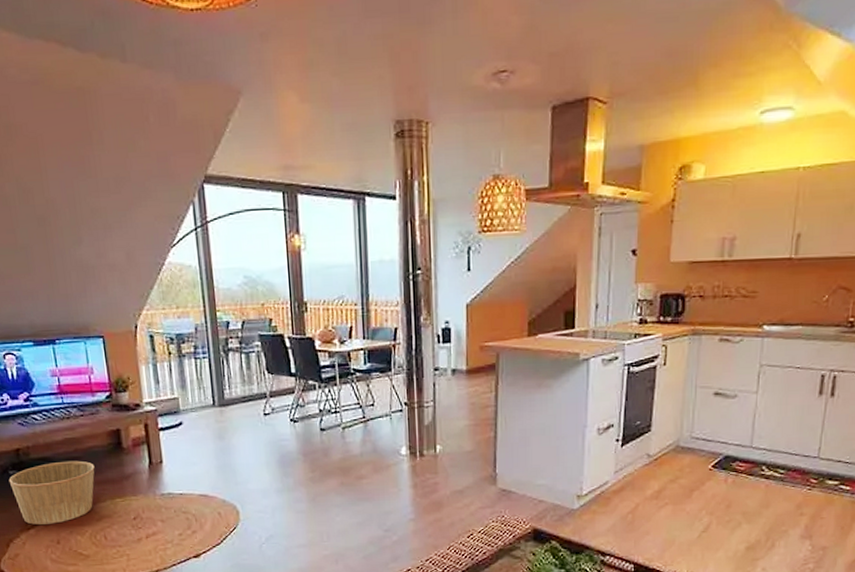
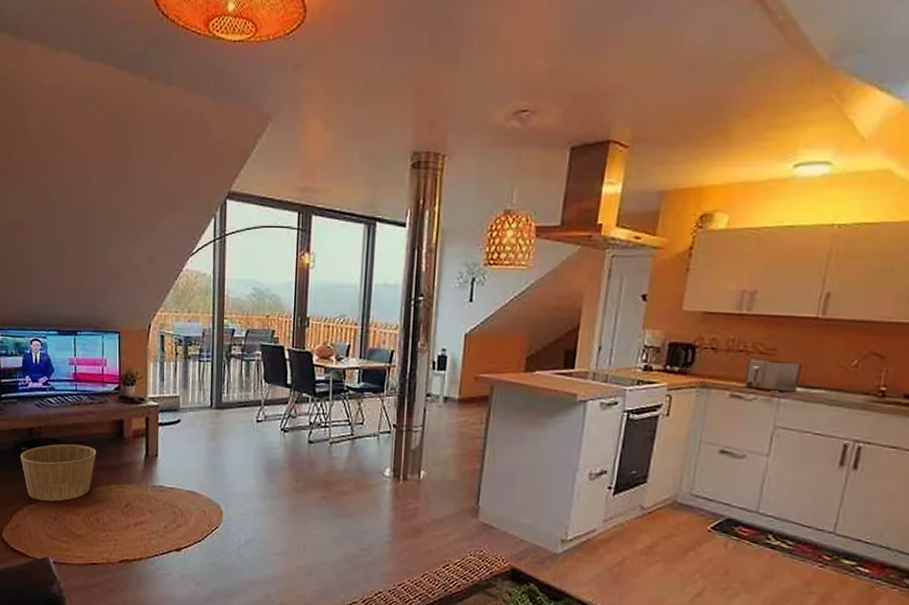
toaster: none [731,301,780,333] -> present [744,358,802,393]

